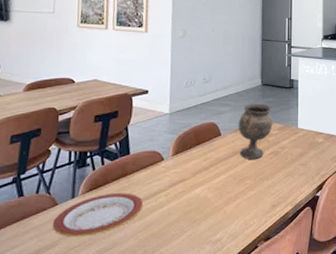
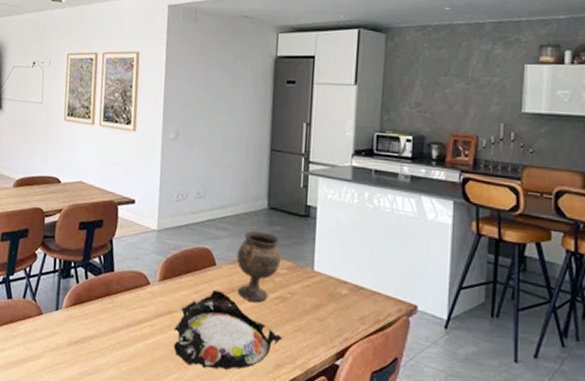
plate: present [52,192,143,237] -> none [37,311,127,355]
plate: none [186,155,277,221] -> present [173,290,283,370]

